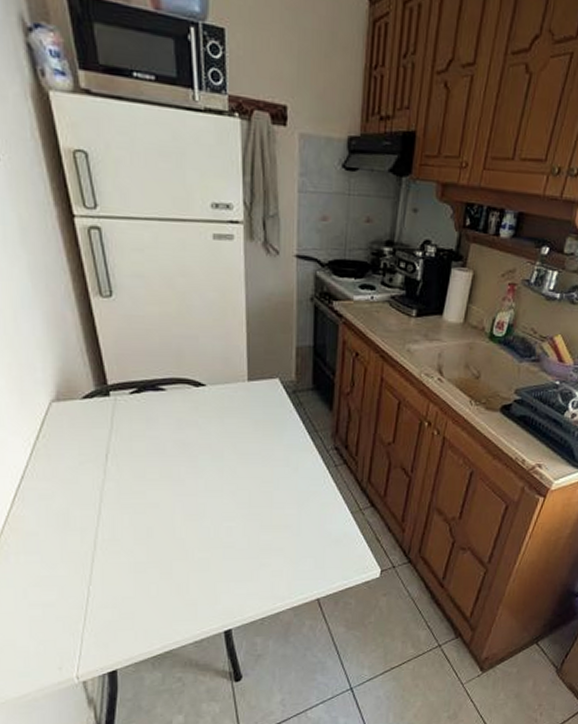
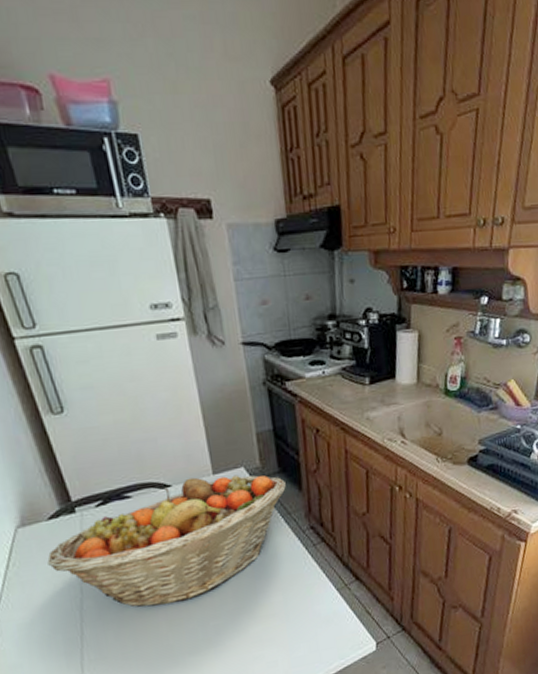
fruit basket: none [76,380,317,500] -> present [47,475,286,607]

